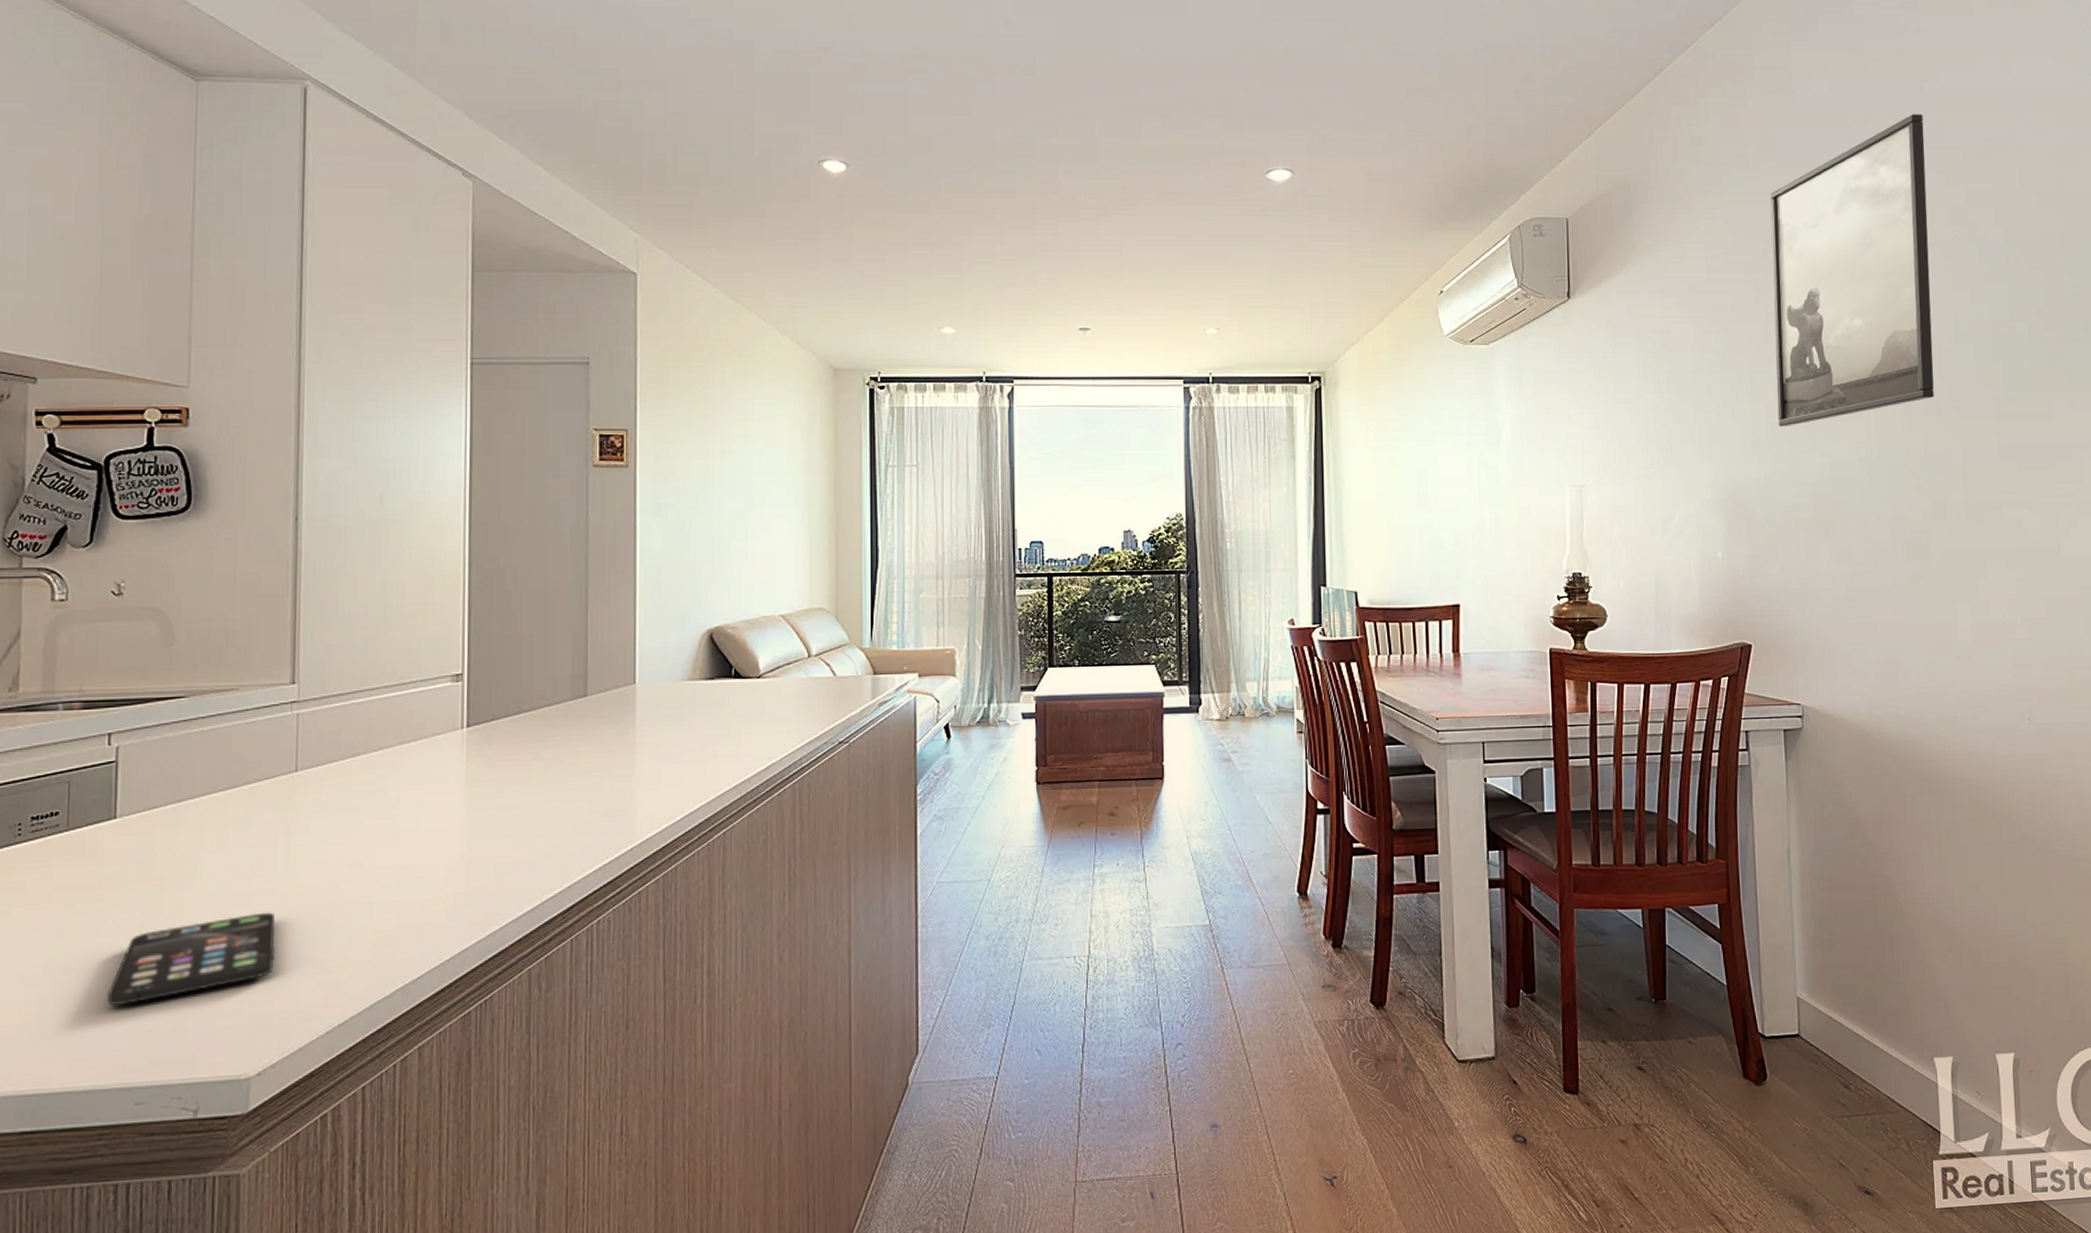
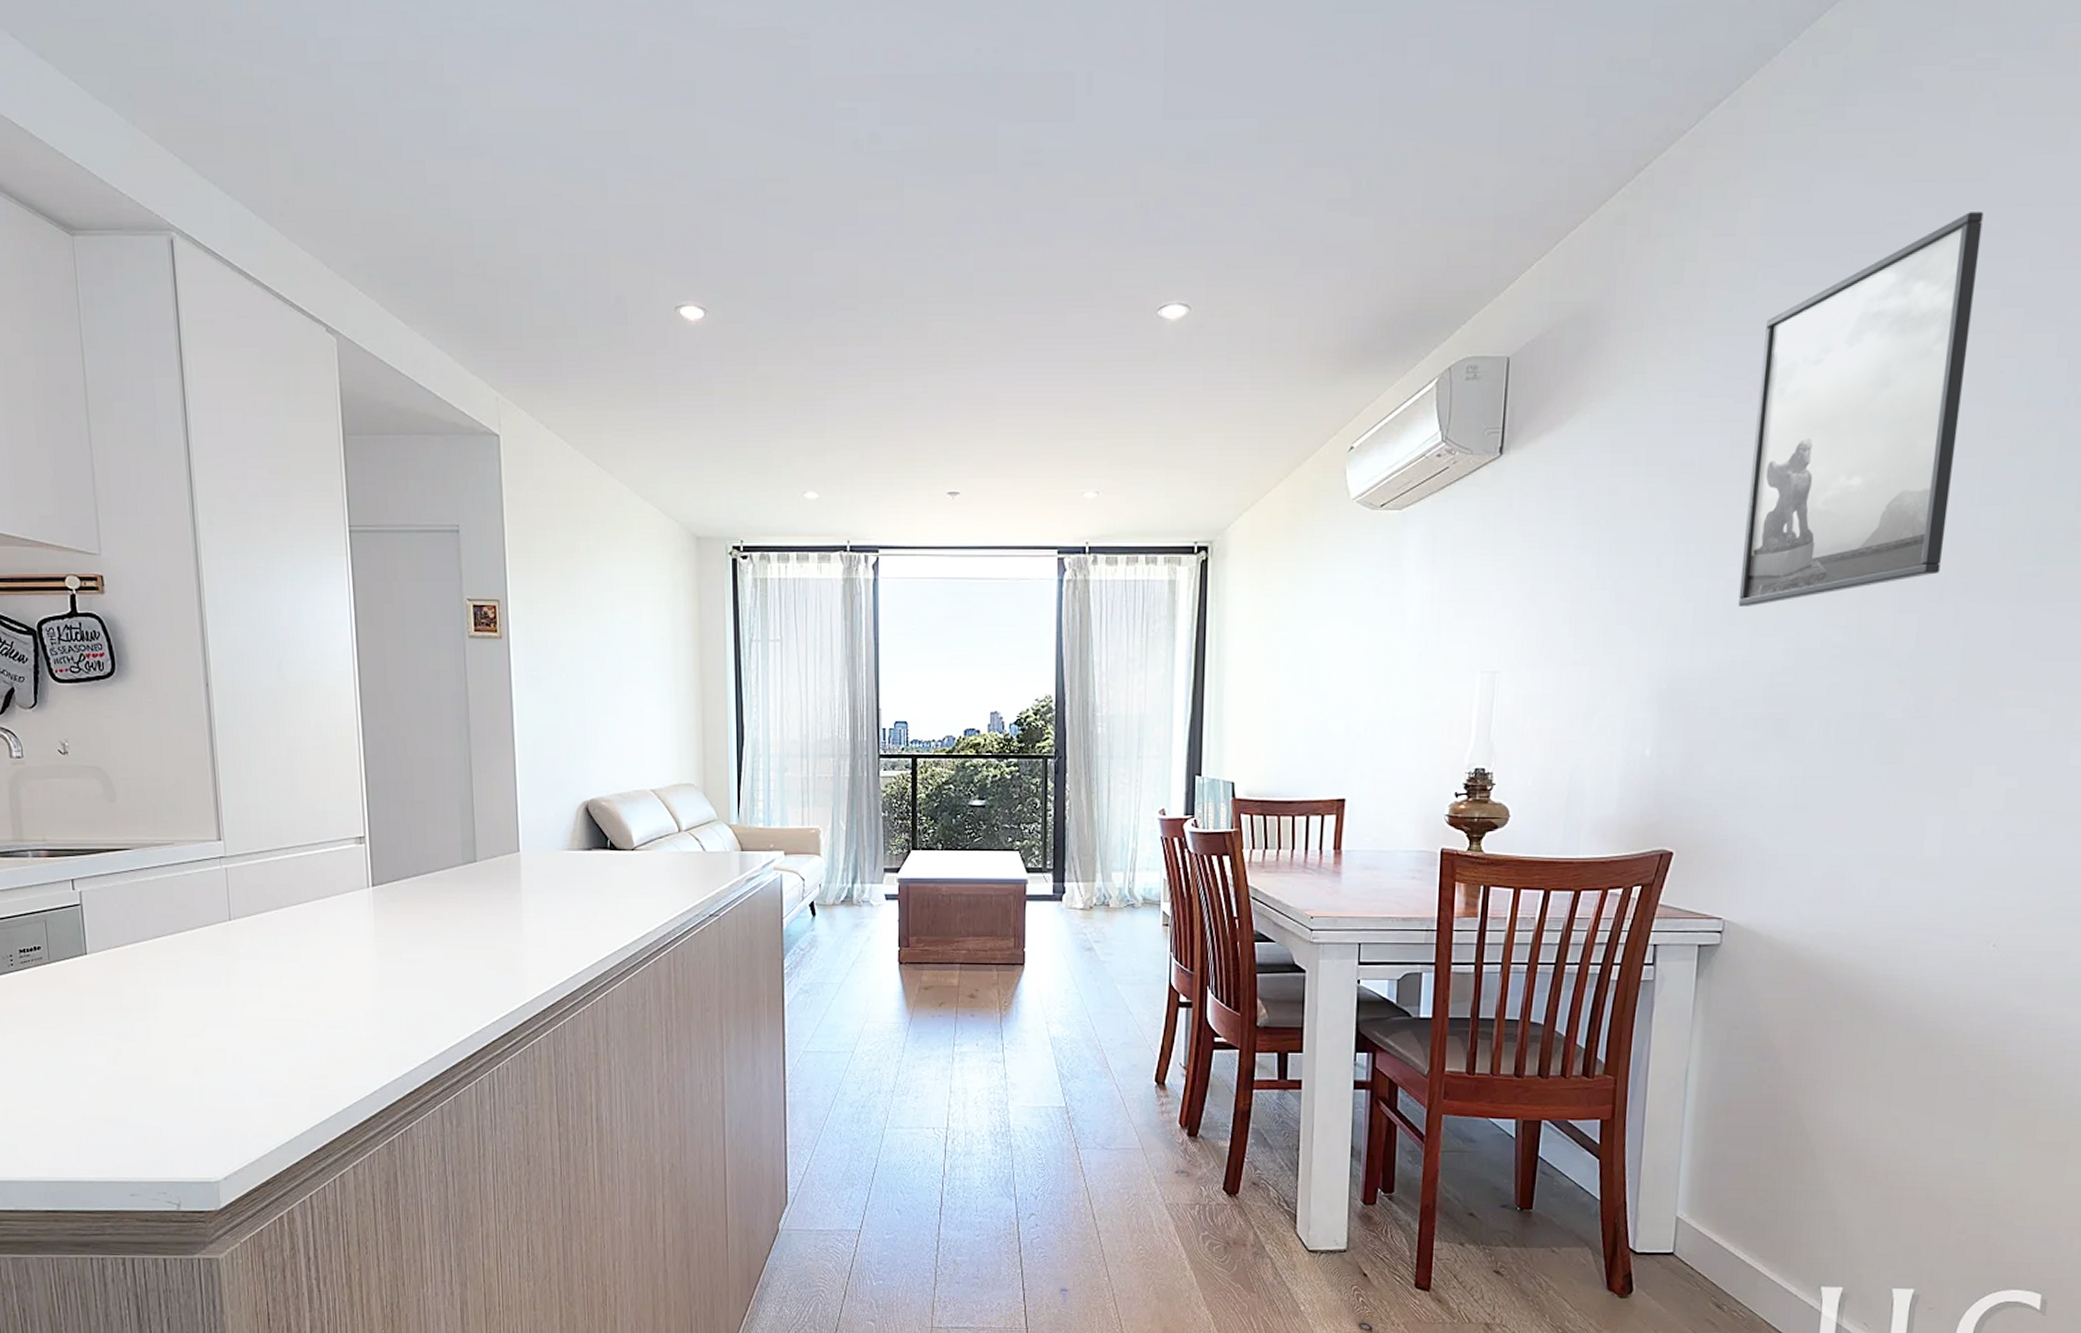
smartphone: present [107,912,275,1005] -> none [97,1043,229,1113]

